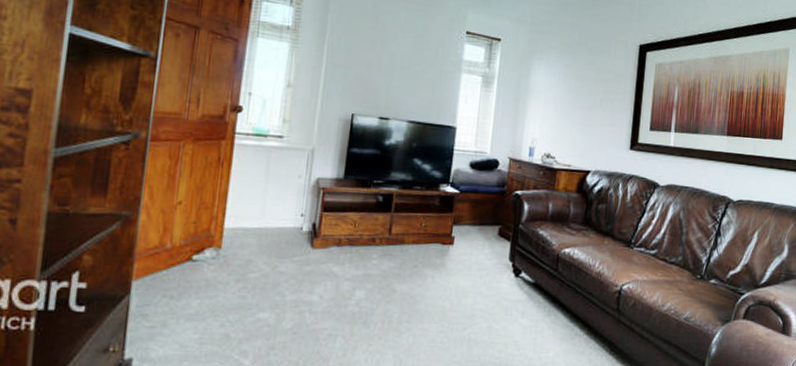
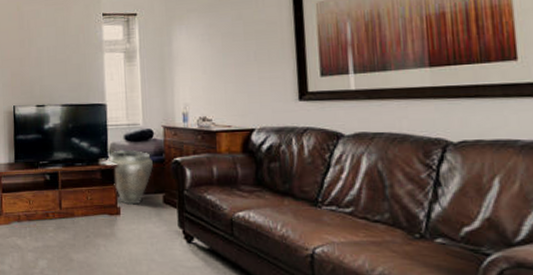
vase: none [447,177,494,235] -> present [106,149,153,205]

